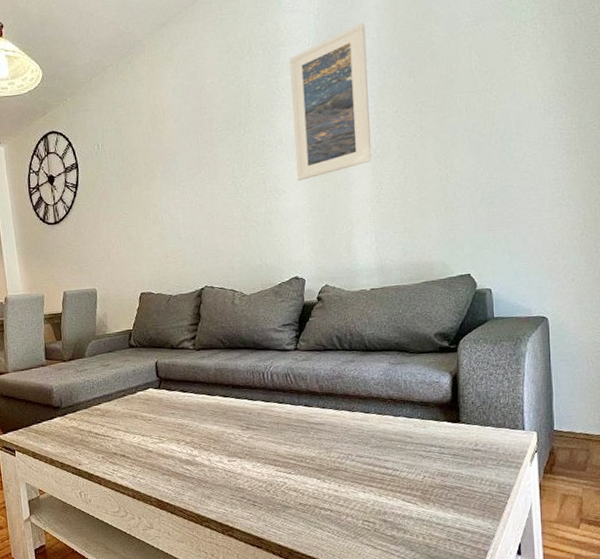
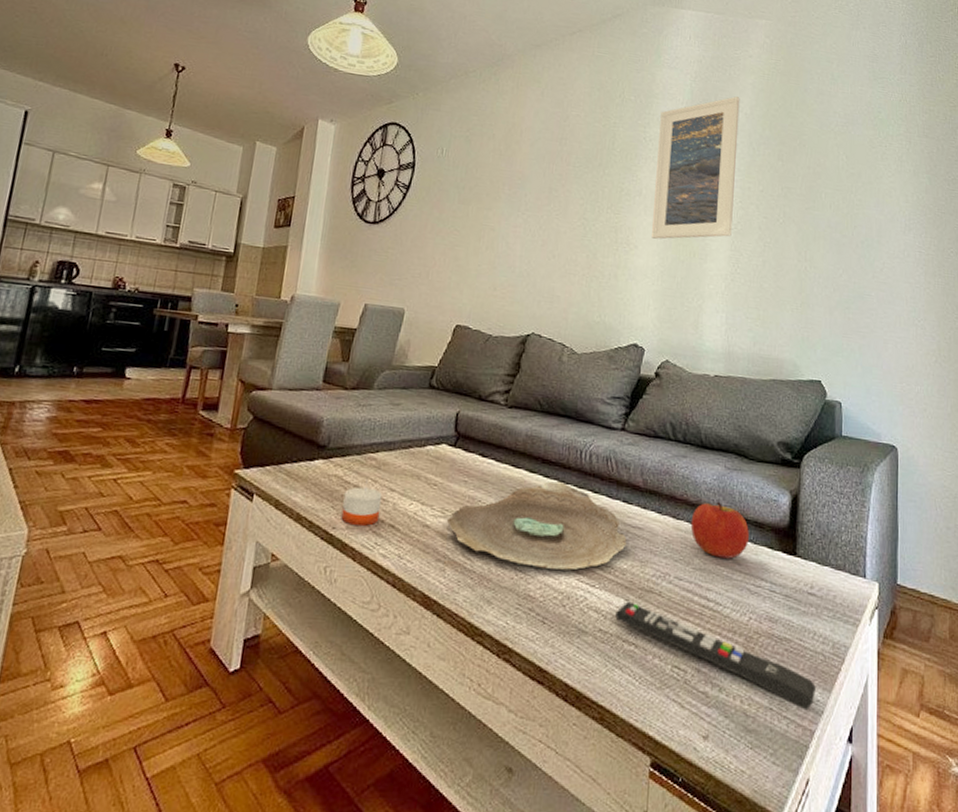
candle: none [82,426,112,460] -> present [341,480,383,527]
decorative bowl: none [164,400,312,467] -> present [446,481,627,570]
remote control: none [311,479,486,537] -> present [615,601,816,711]
apple: none [364,391,418,435] -> present [690,501,750,559]

